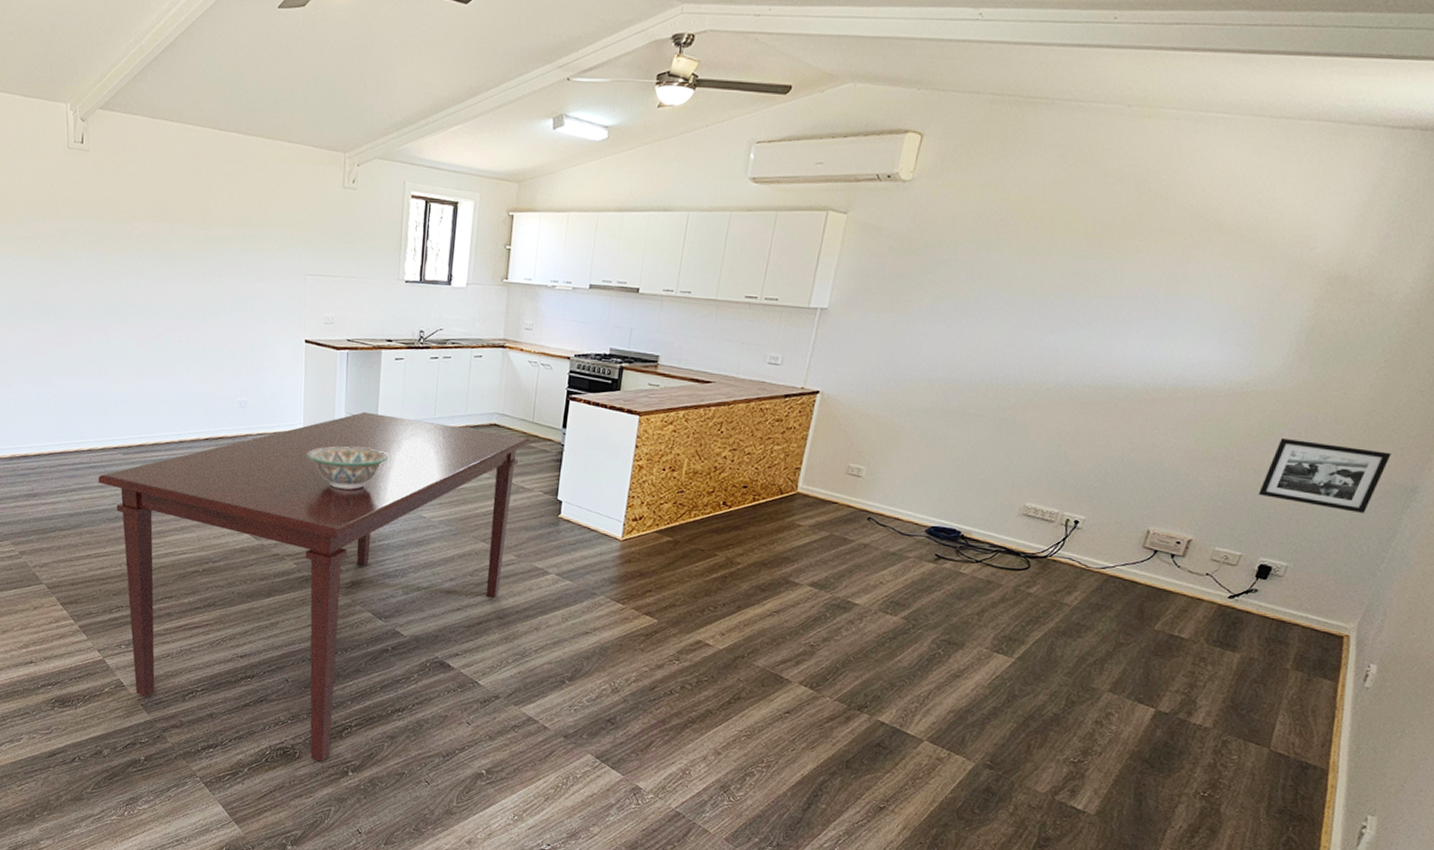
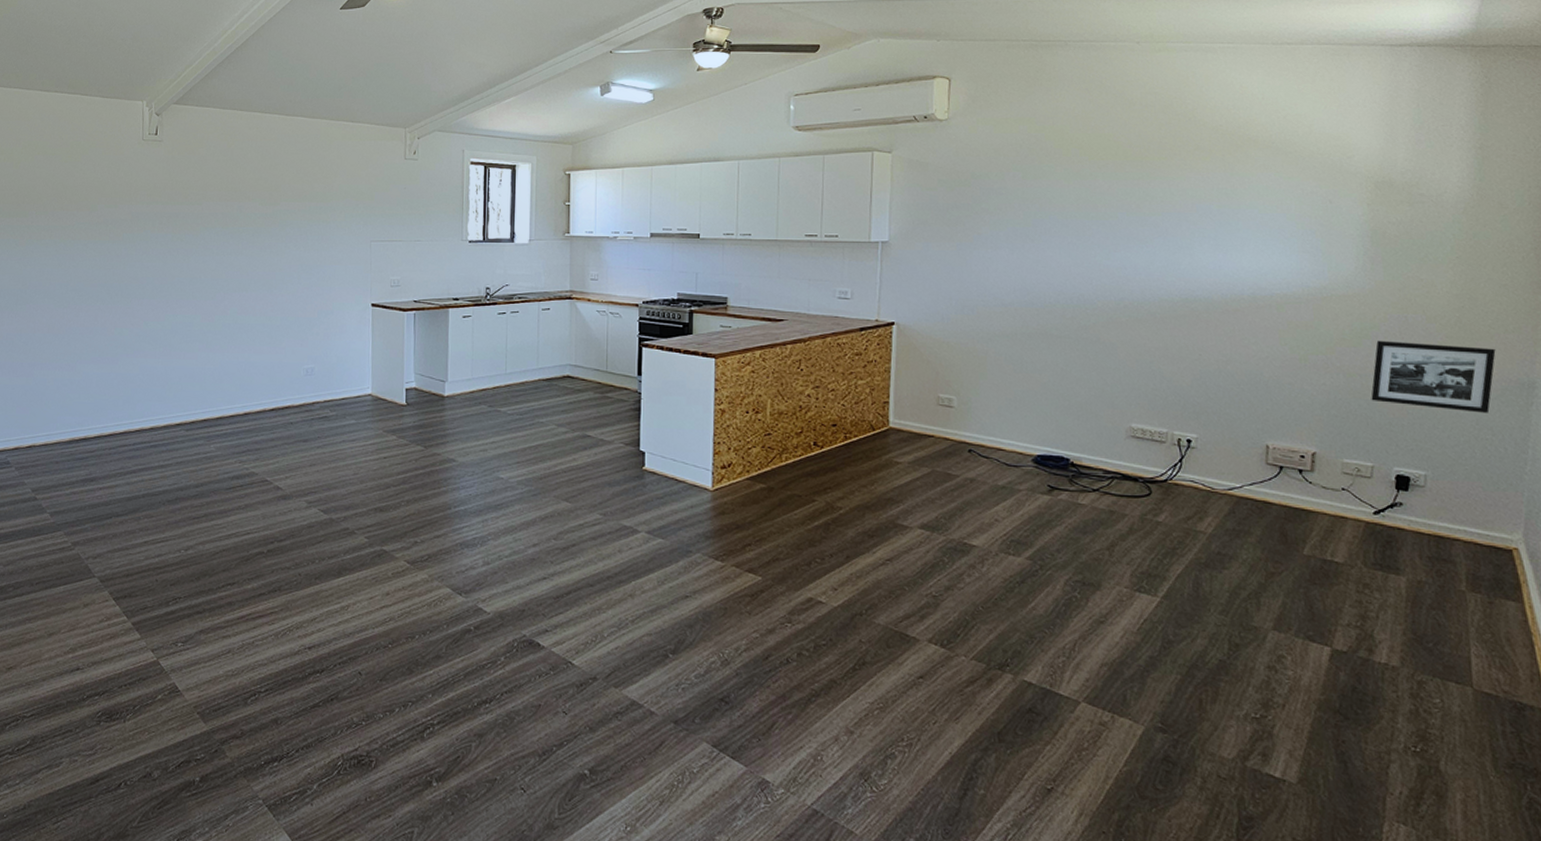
dining table: present [98,411,530,762] -> none [159,371,606,771]
decorative bowl: present [307,446,388,489] -> none [376,408,460,453]

